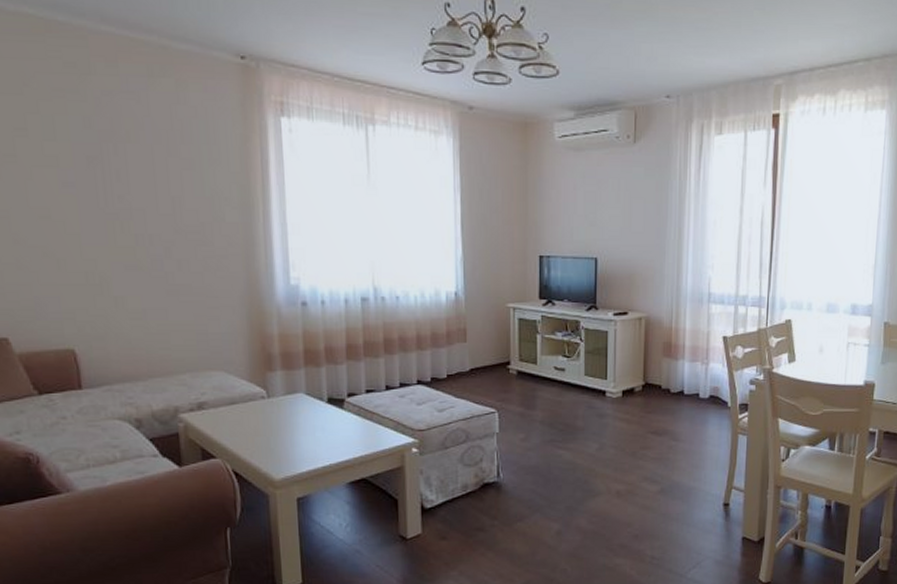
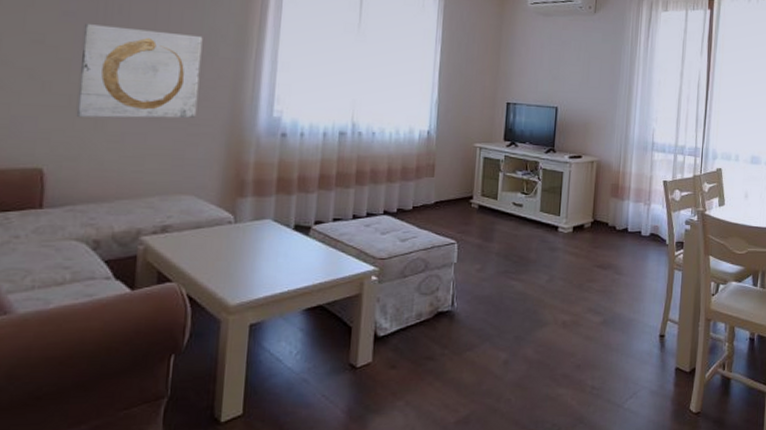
wall art: none [85,195,213,296] -> present [76,24,203,119]

